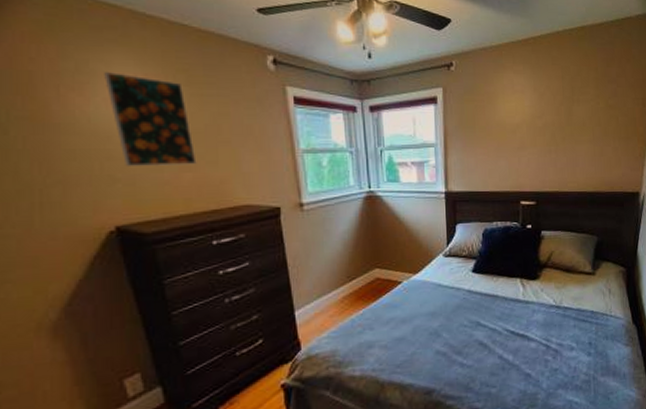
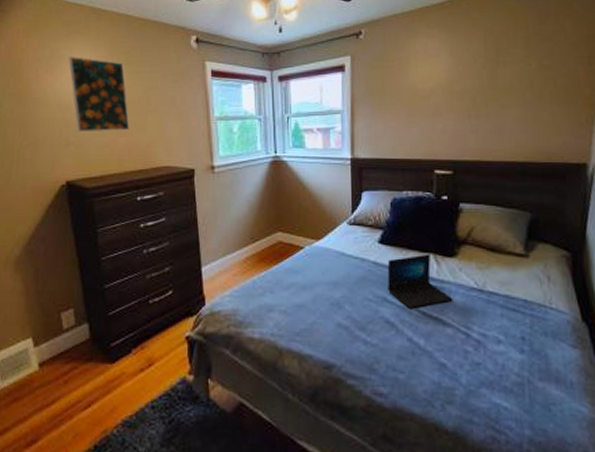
laptop: none [480,279,536,329] -> present [387,254,453,308]

